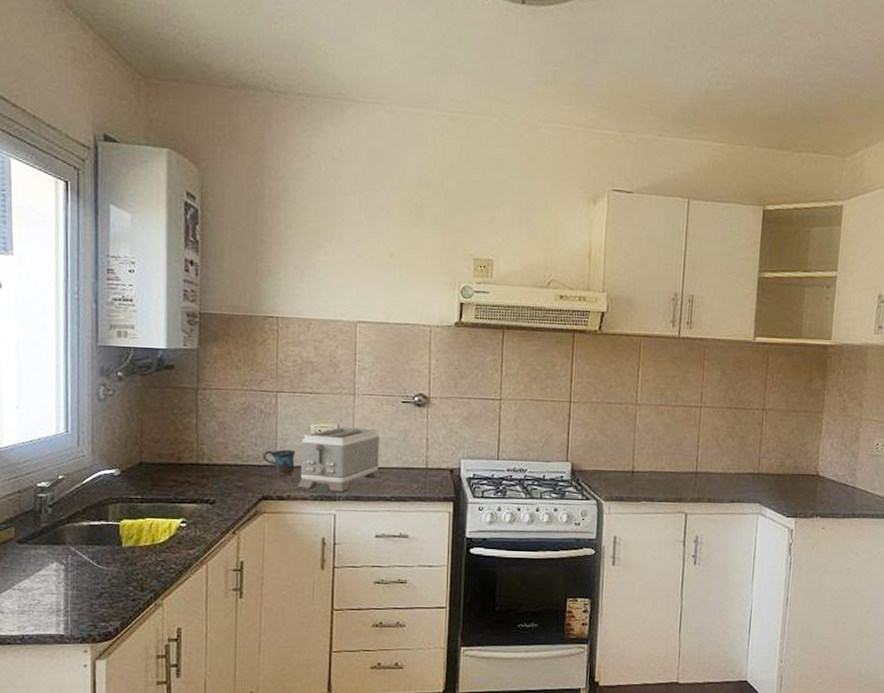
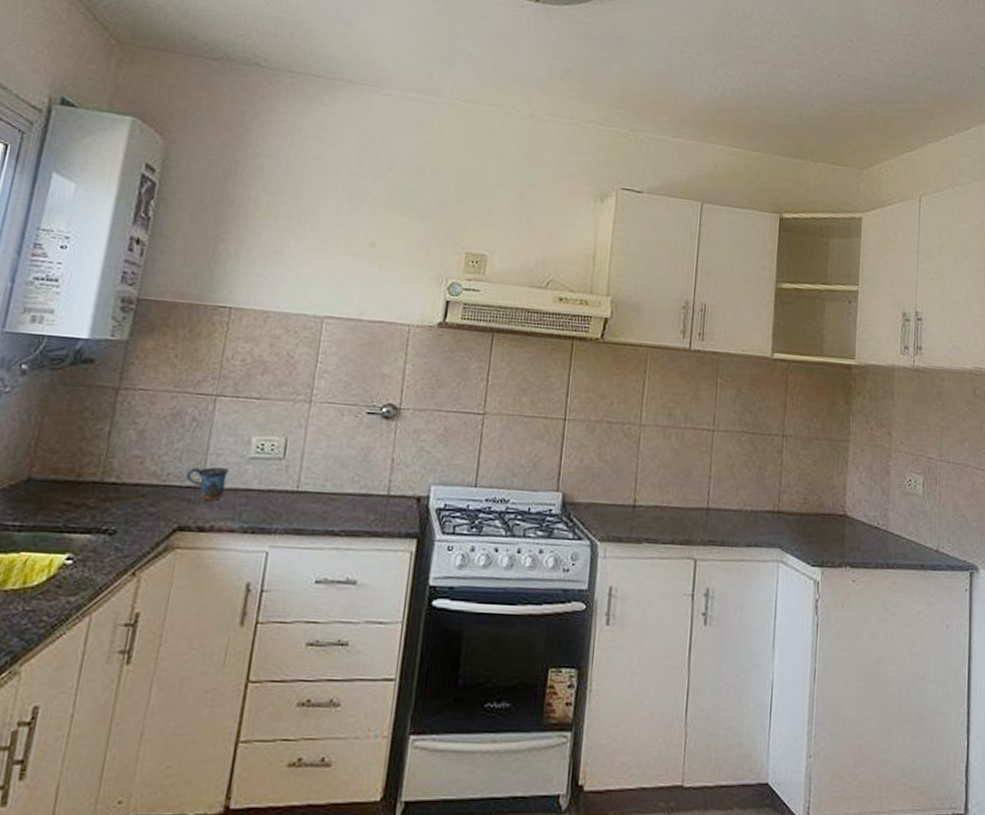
toaster: present [297,427,381,492] -> none [224,441,335,524]

